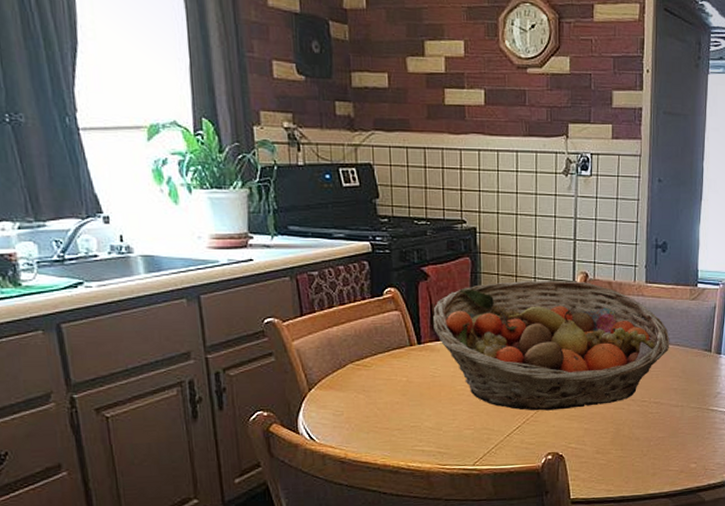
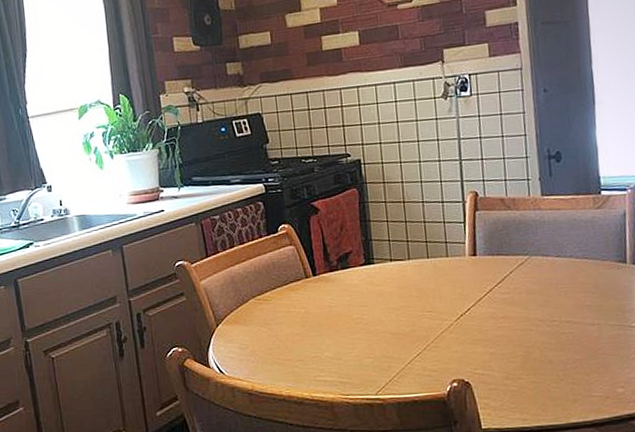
fruit basket: present [433,280,670,411] -> none [326,201,577,337]

